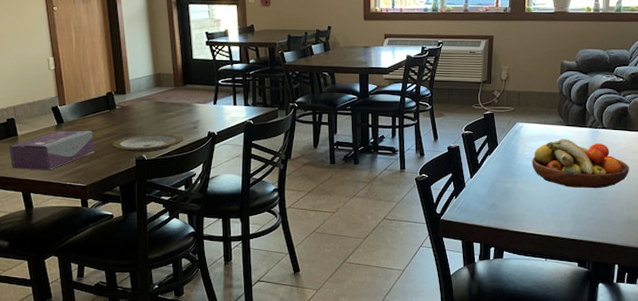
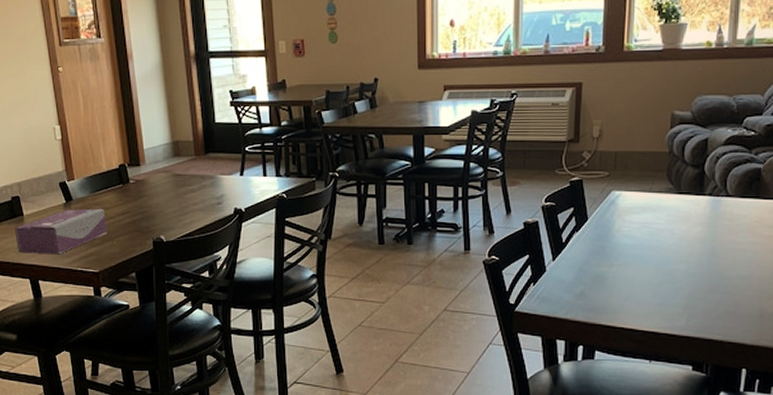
plate: present [111,133,184,153] -> none [125,211,207,234]
fruit bowl: present [532,139,629,189] -> none [632,210,762,273]

